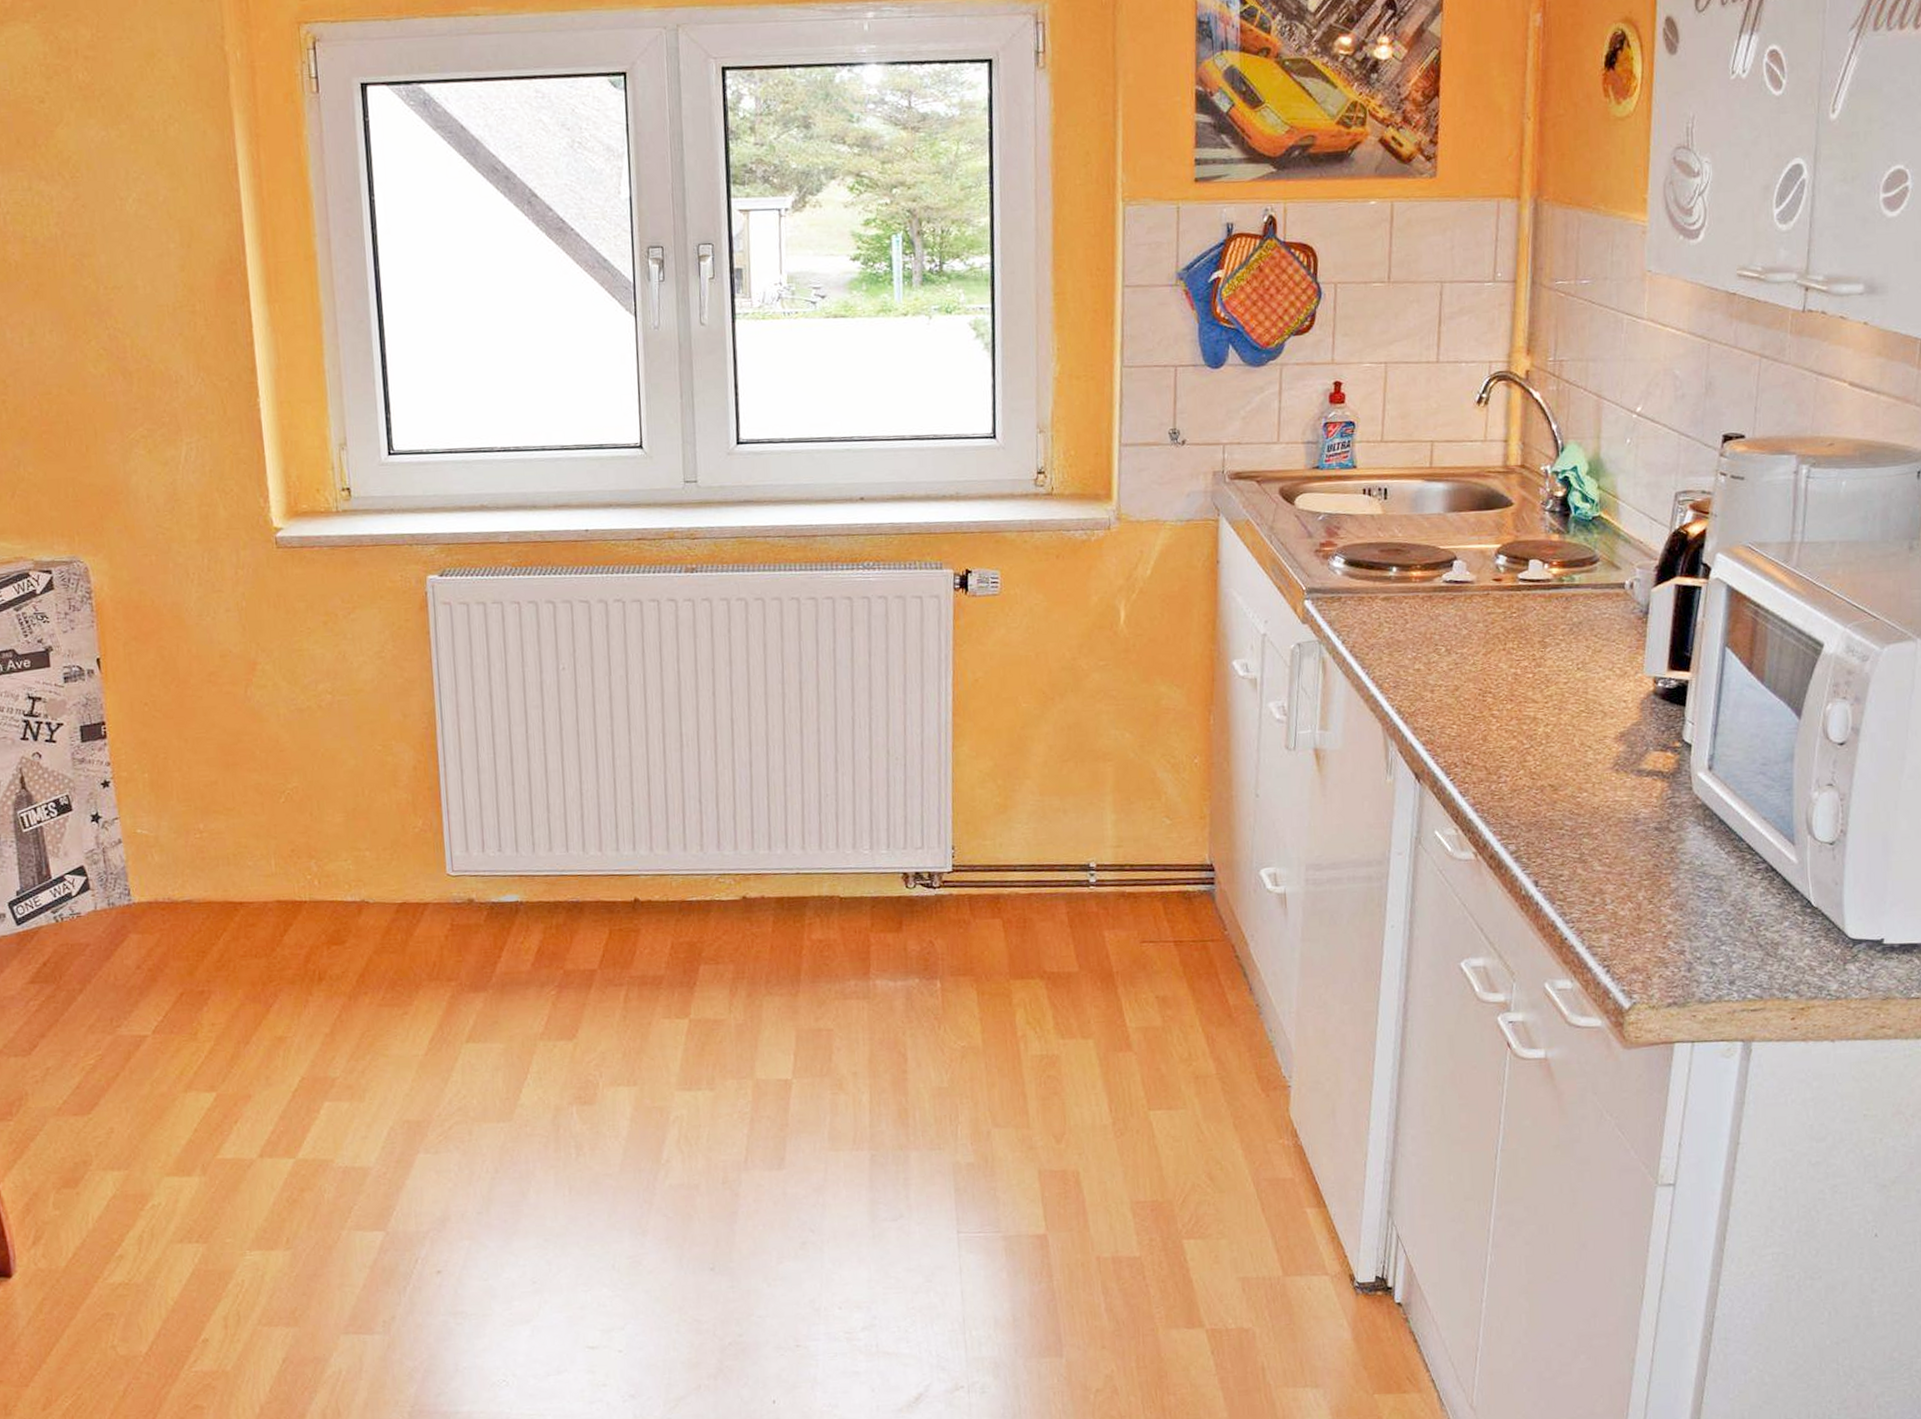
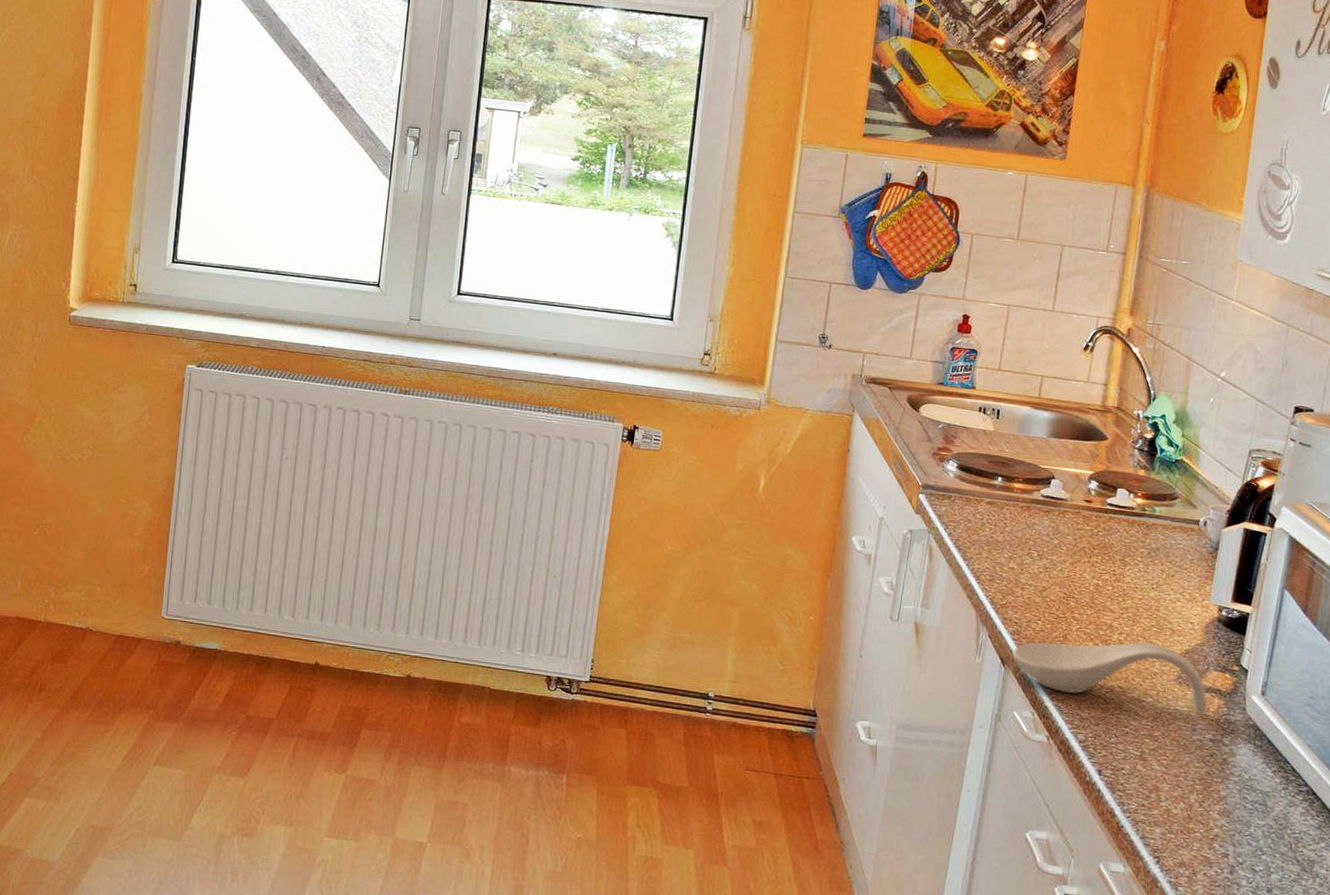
spoon rest: none [1427,730,1650,802] -> present [1013,642,1208,714]

